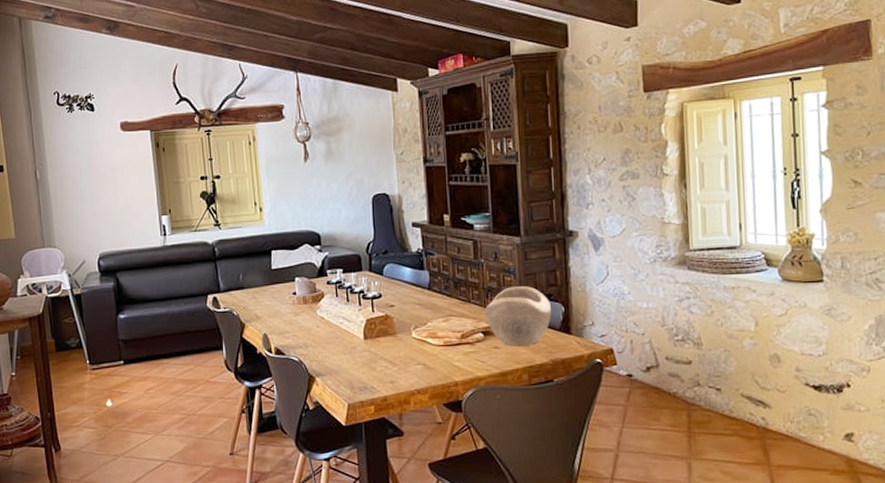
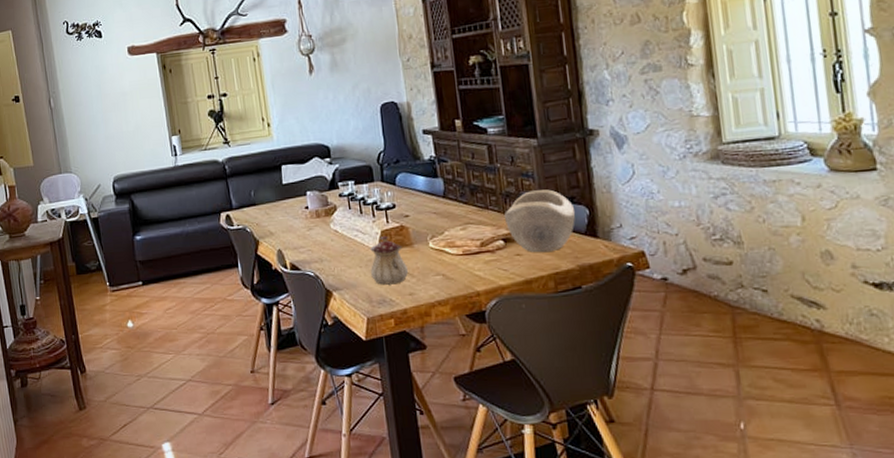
teapot: none [354,323,391,372] -> present [370,235,409,285]

